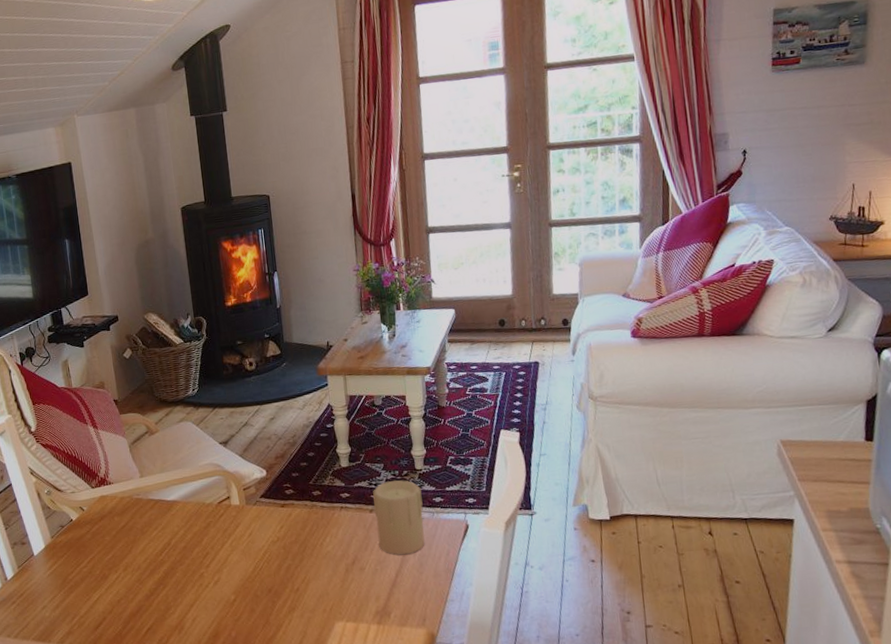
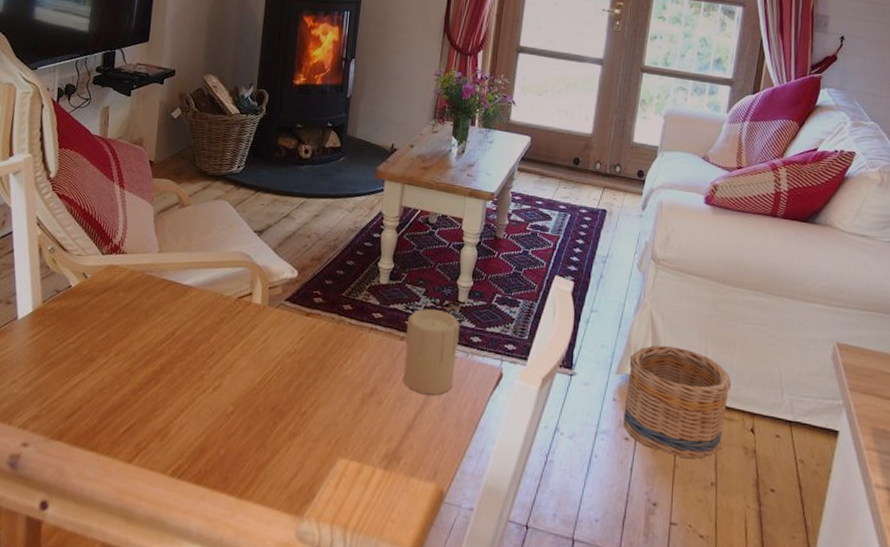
basket: none [583,472,684,569] -> present [623,345,732,459]

